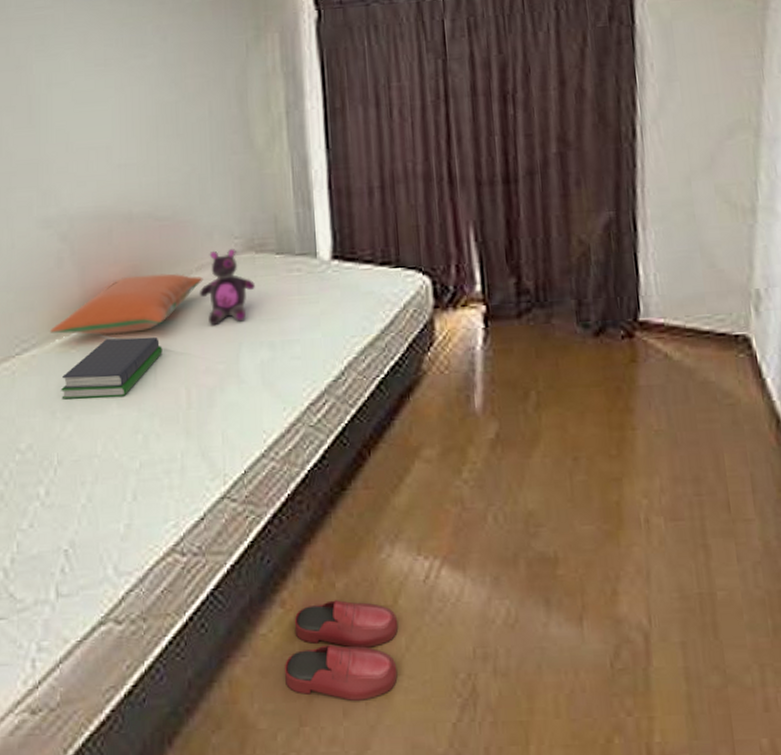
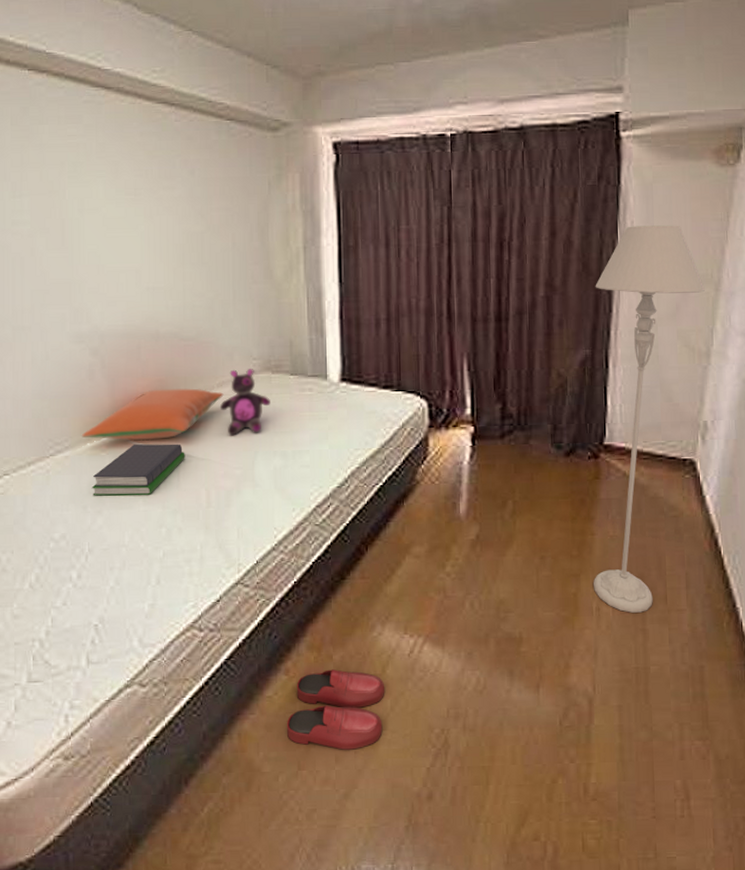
floor lamp: none [614,65,743,525] -> present [592,225,705,613]

